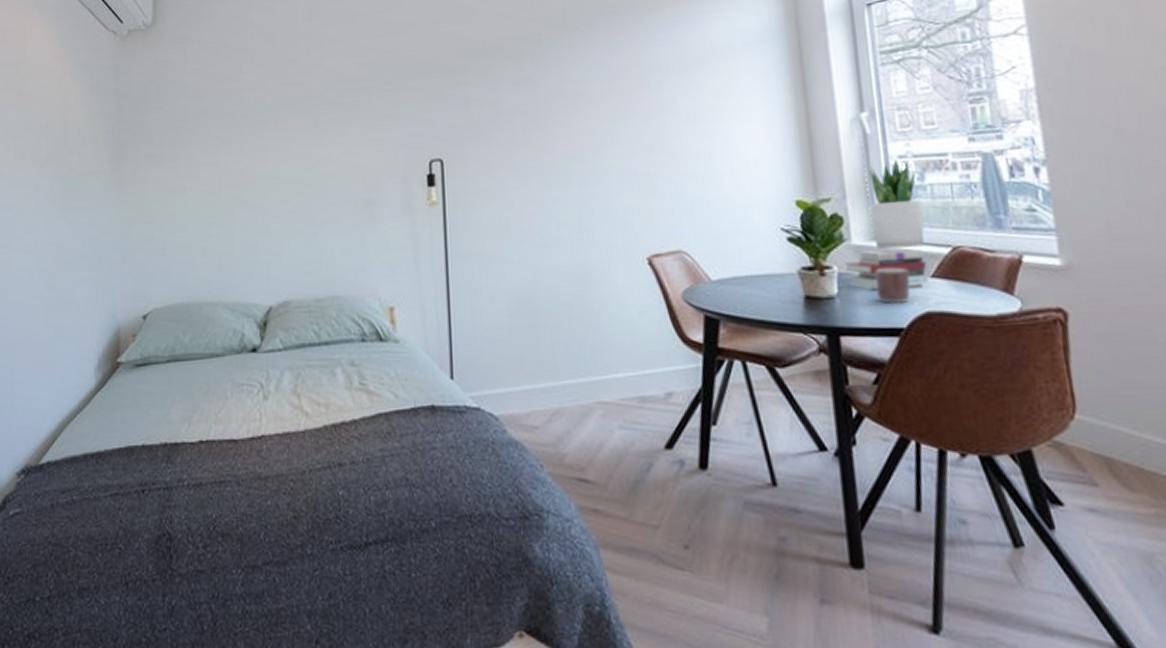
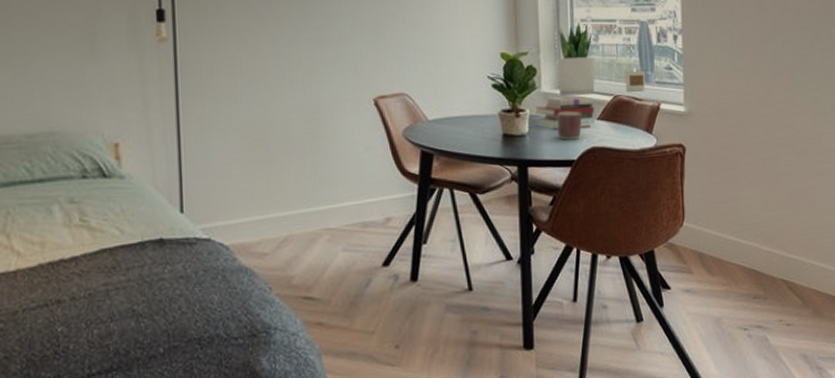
candle: none [965,211,998,242] -> present [625,68,646,92]

